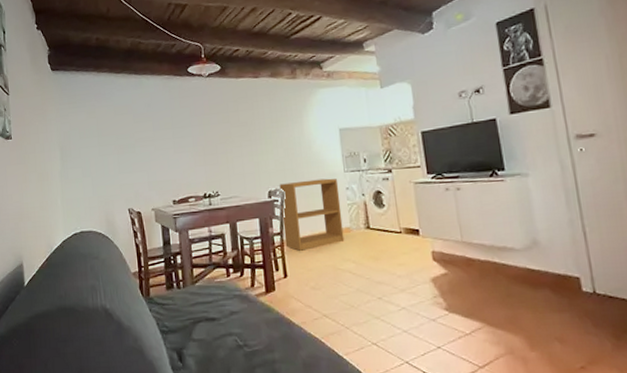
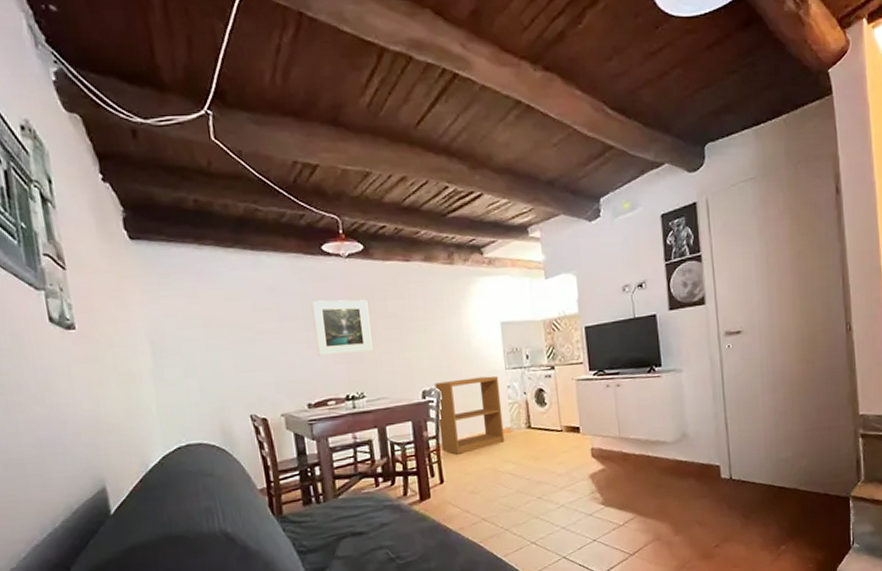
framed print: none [179,111,227,159] -> present [312,299,373,356]

